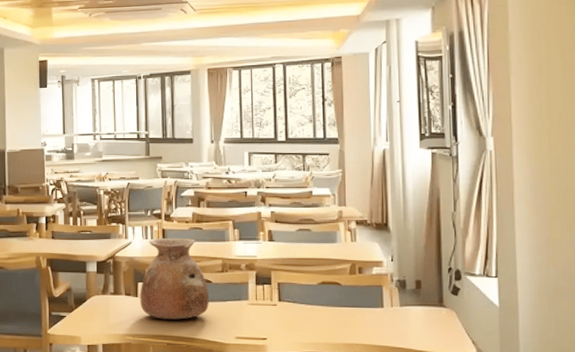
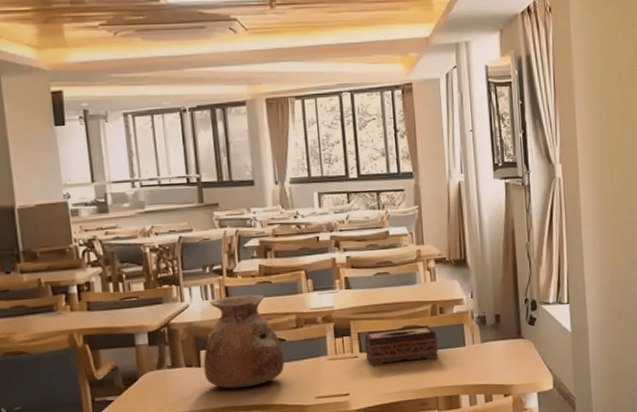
tissue box: none [283,282,355,316] -> present [364,325,438,365]

